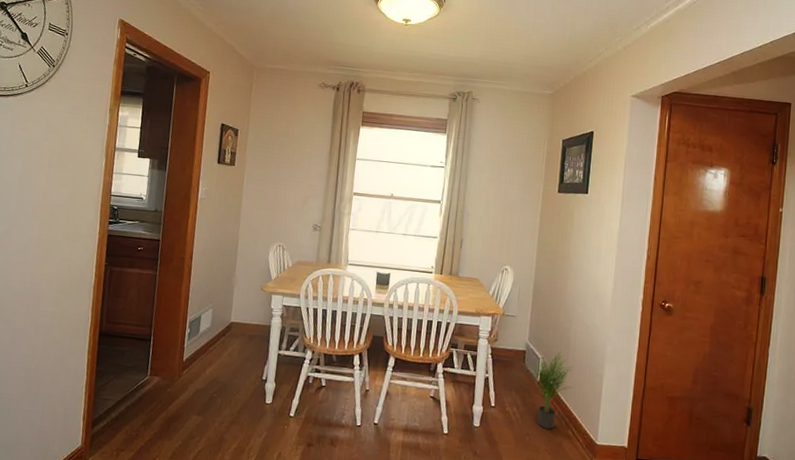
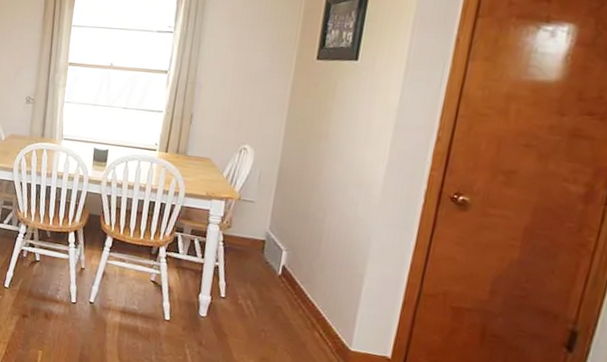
potted plant: present [531,352,574,429] -> none [271,244,326,328]

